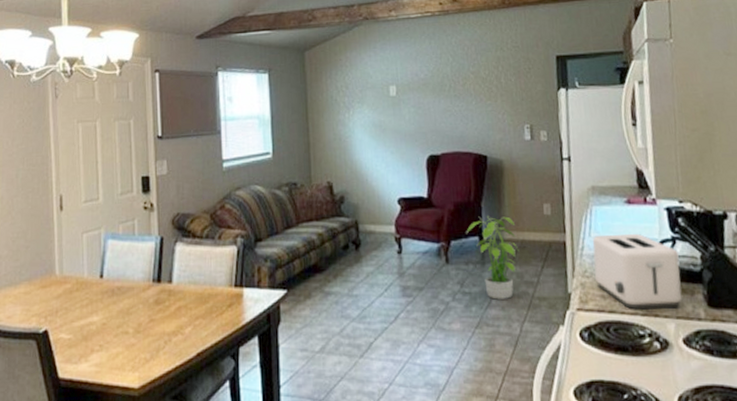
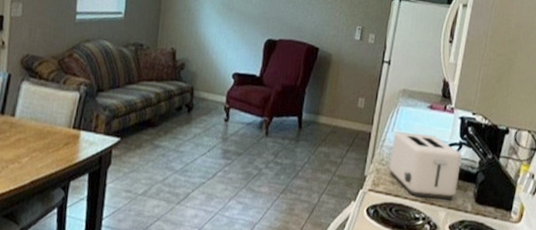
potted plant: present [466,216,519,300] -> none [288,100,332,173]

